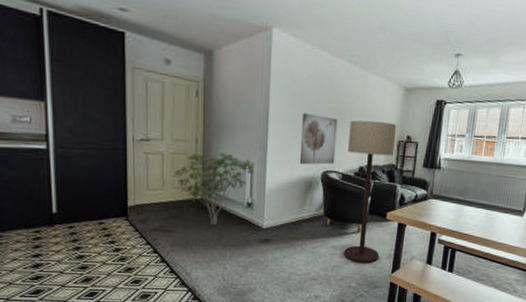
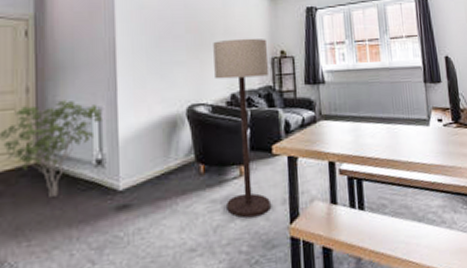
wall art: present [299,113,338,165] -> none [155,40,201,102]

